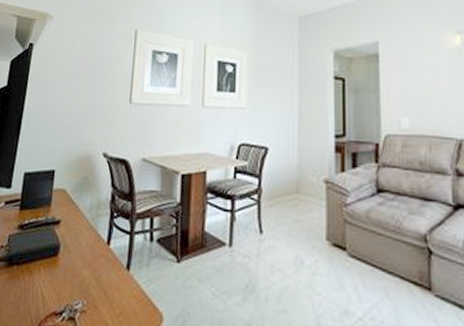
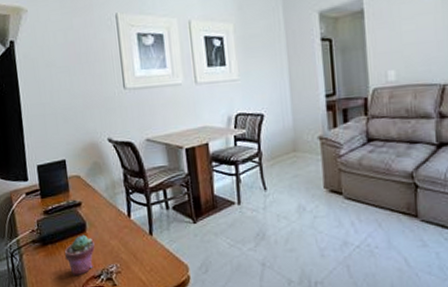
potted succulent: none [28,259,64,310] -> present [64,234,95,276]

